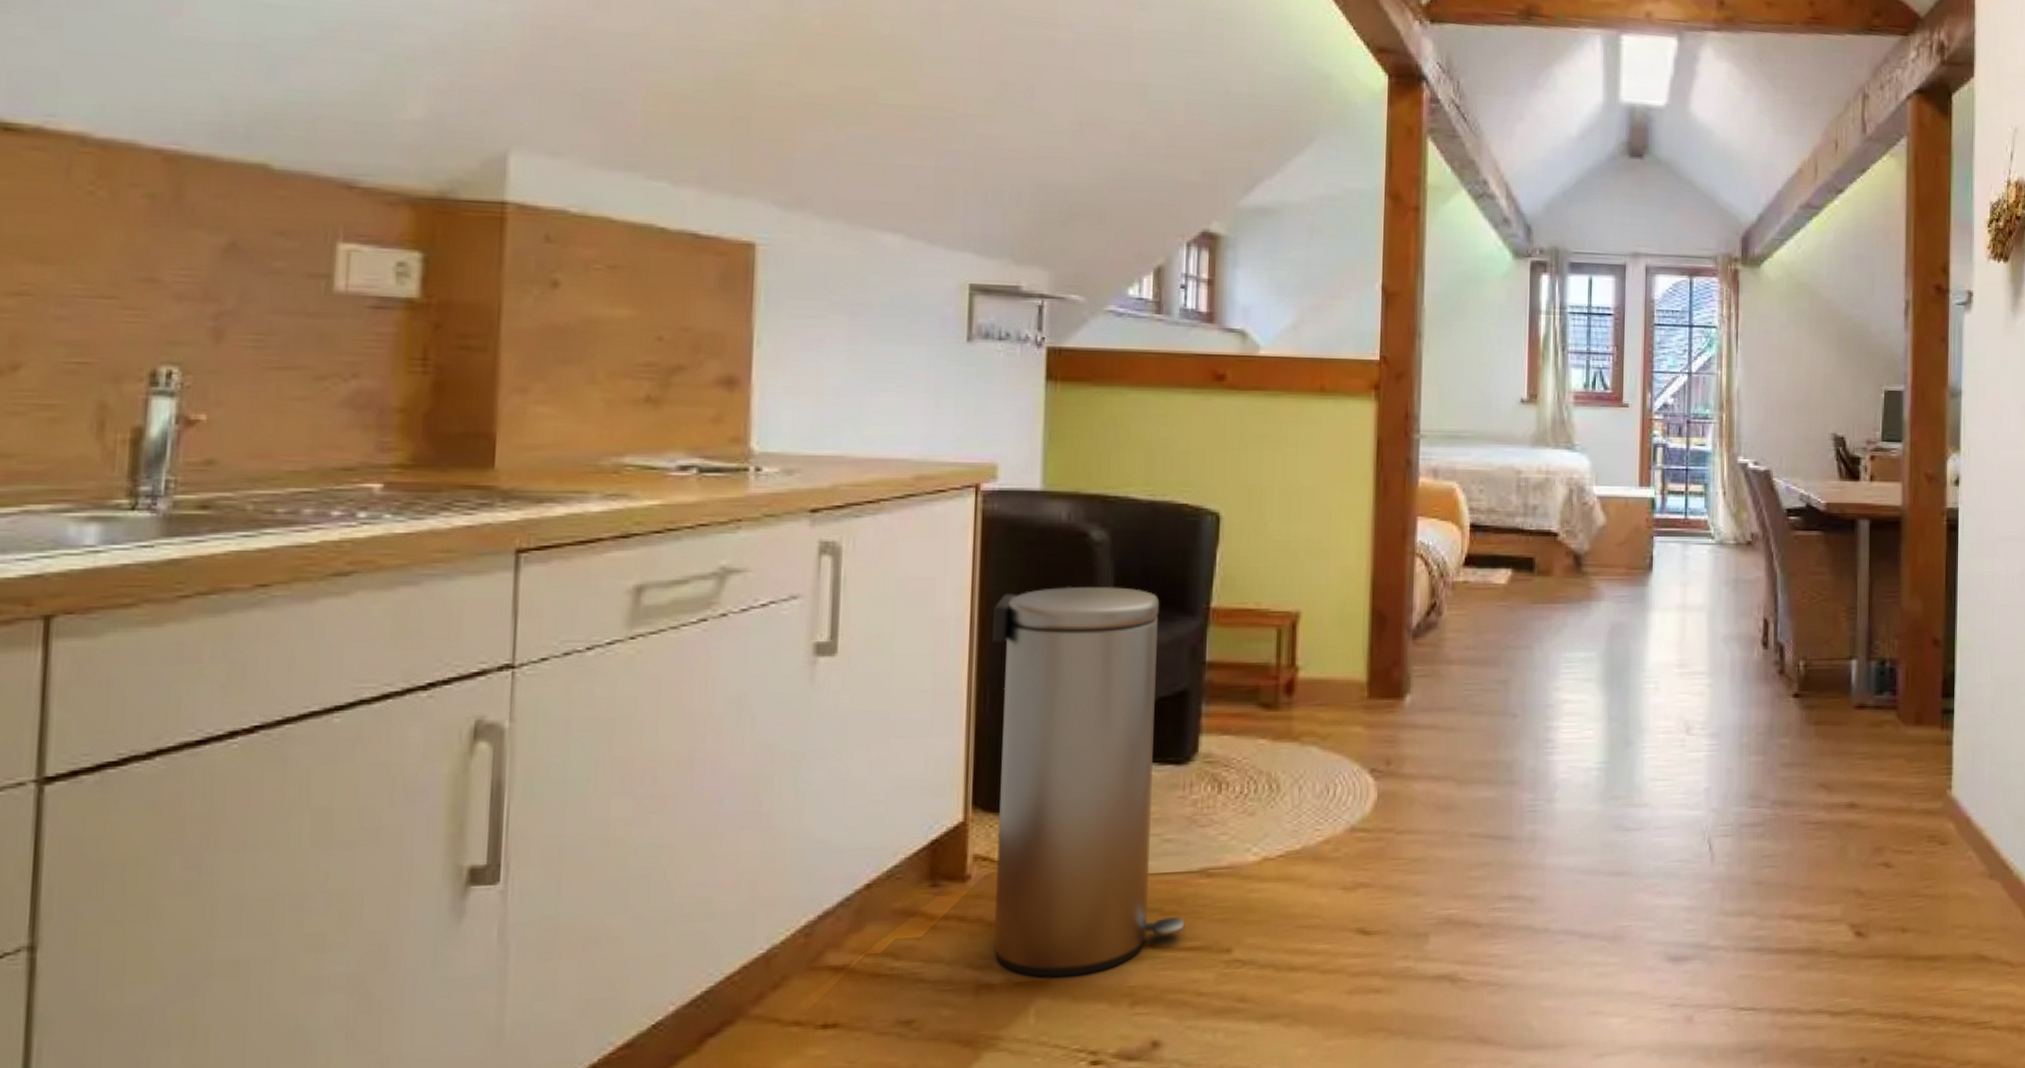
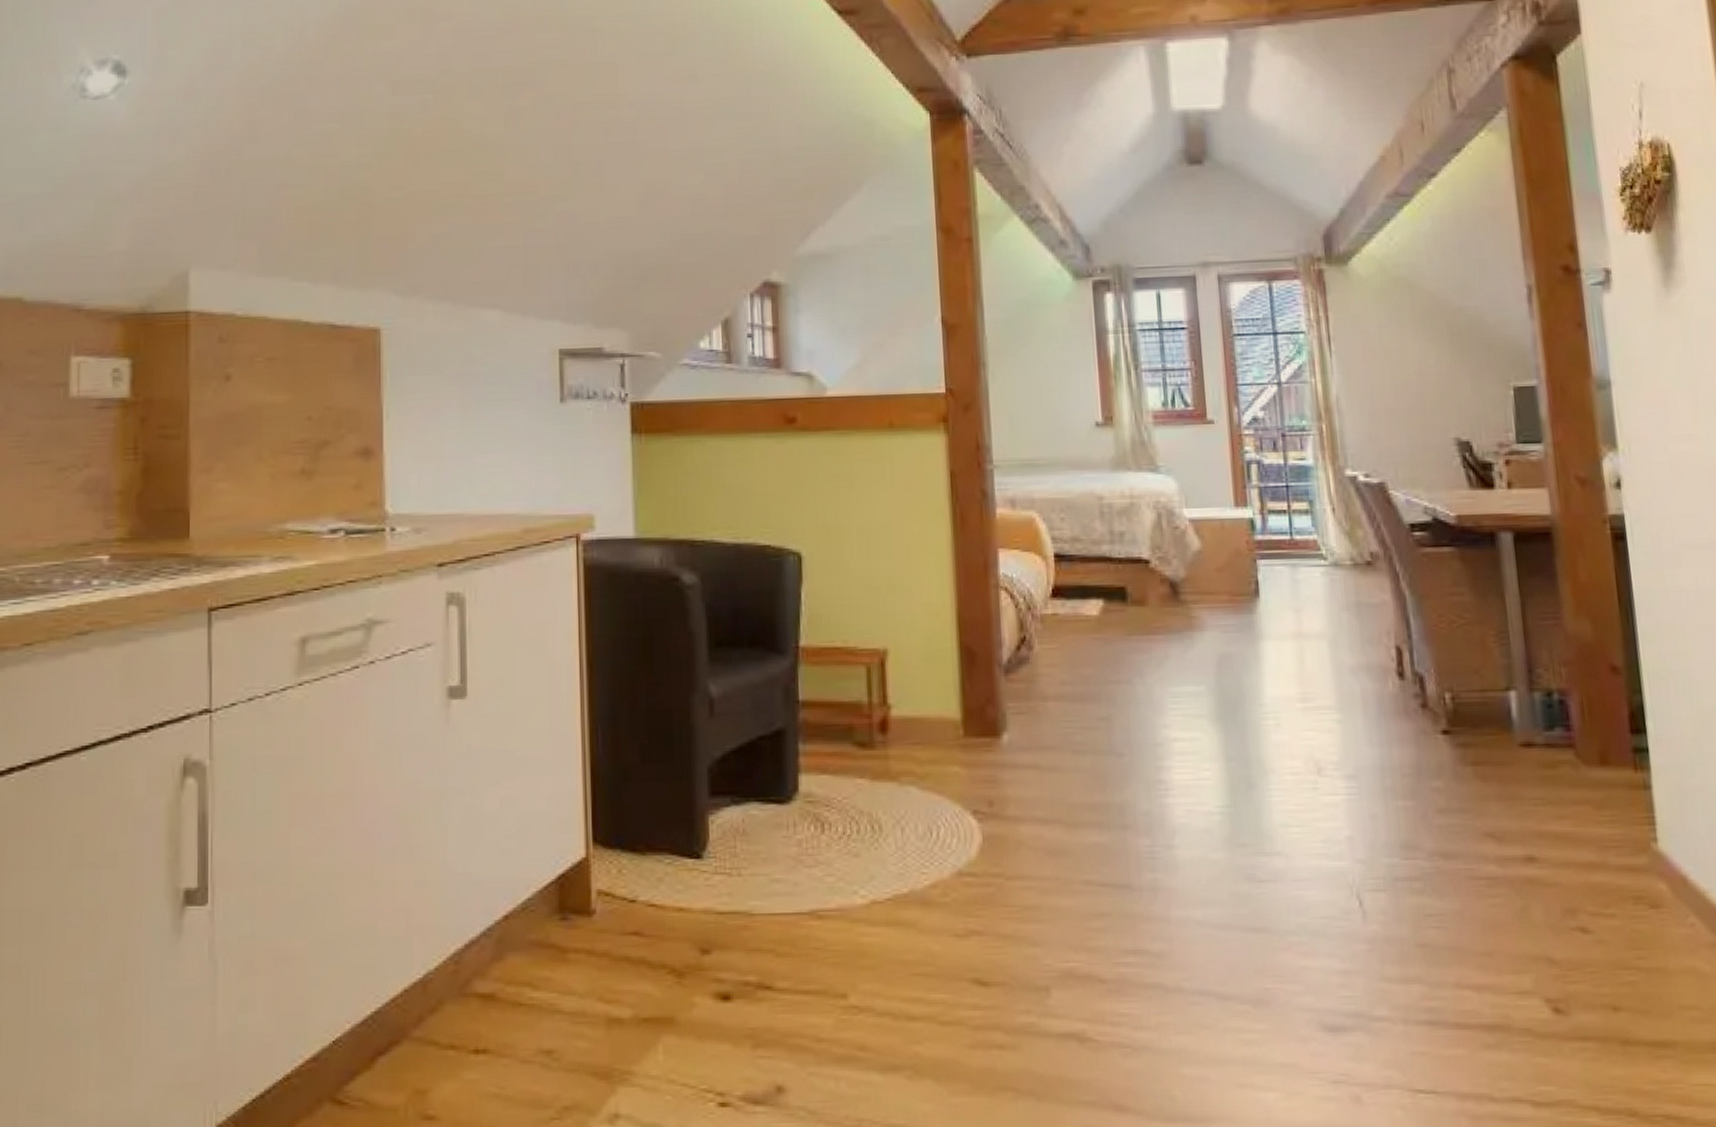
pedal bin: present [991,586,1185,978] -> none [598,628,799,1016]

